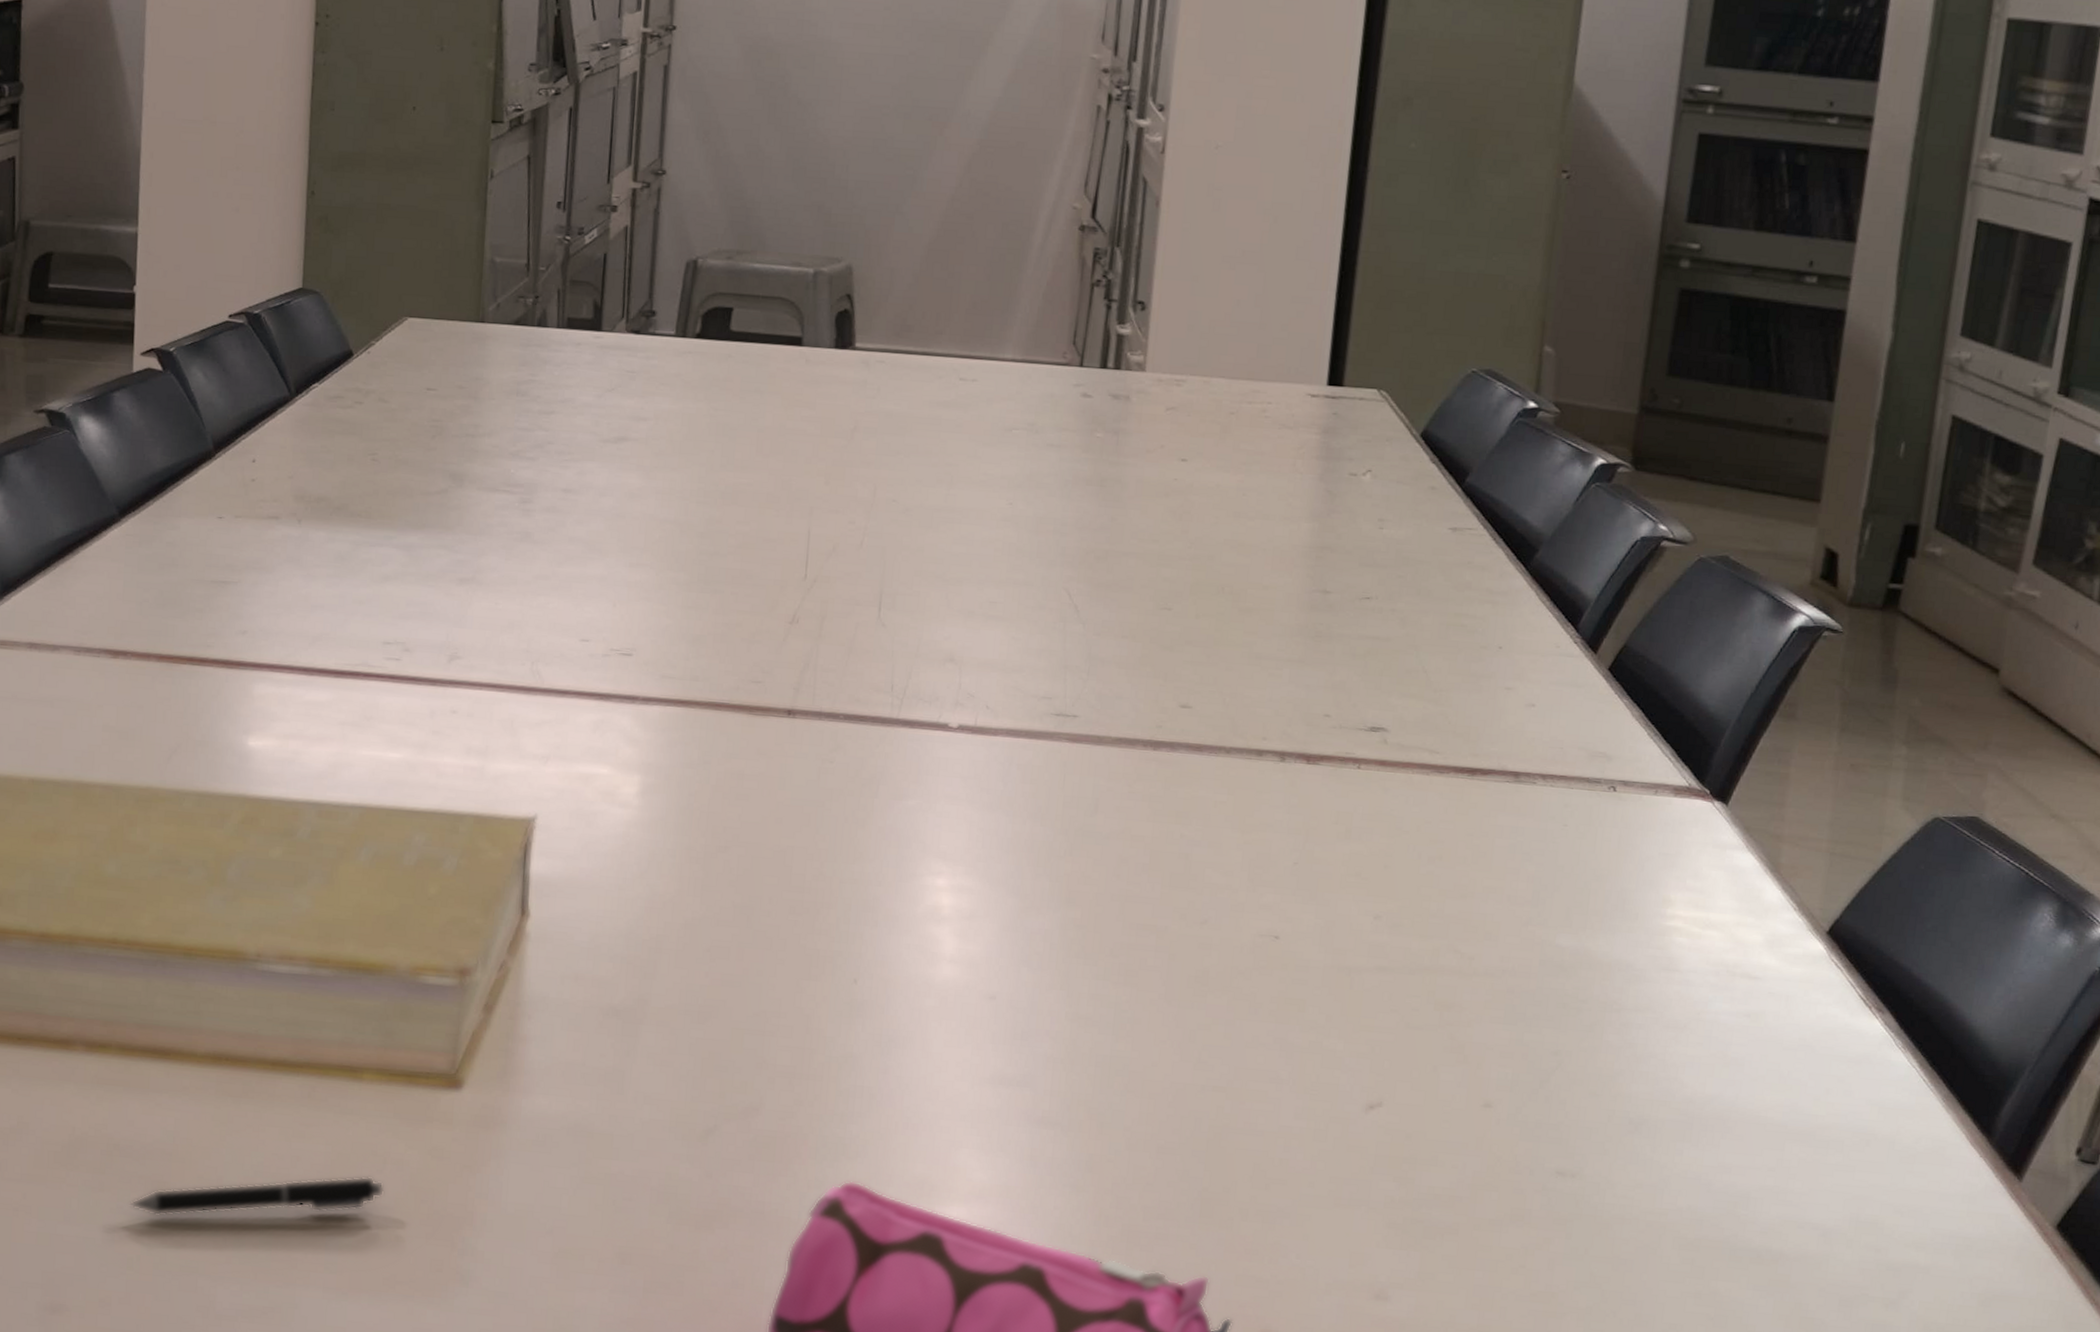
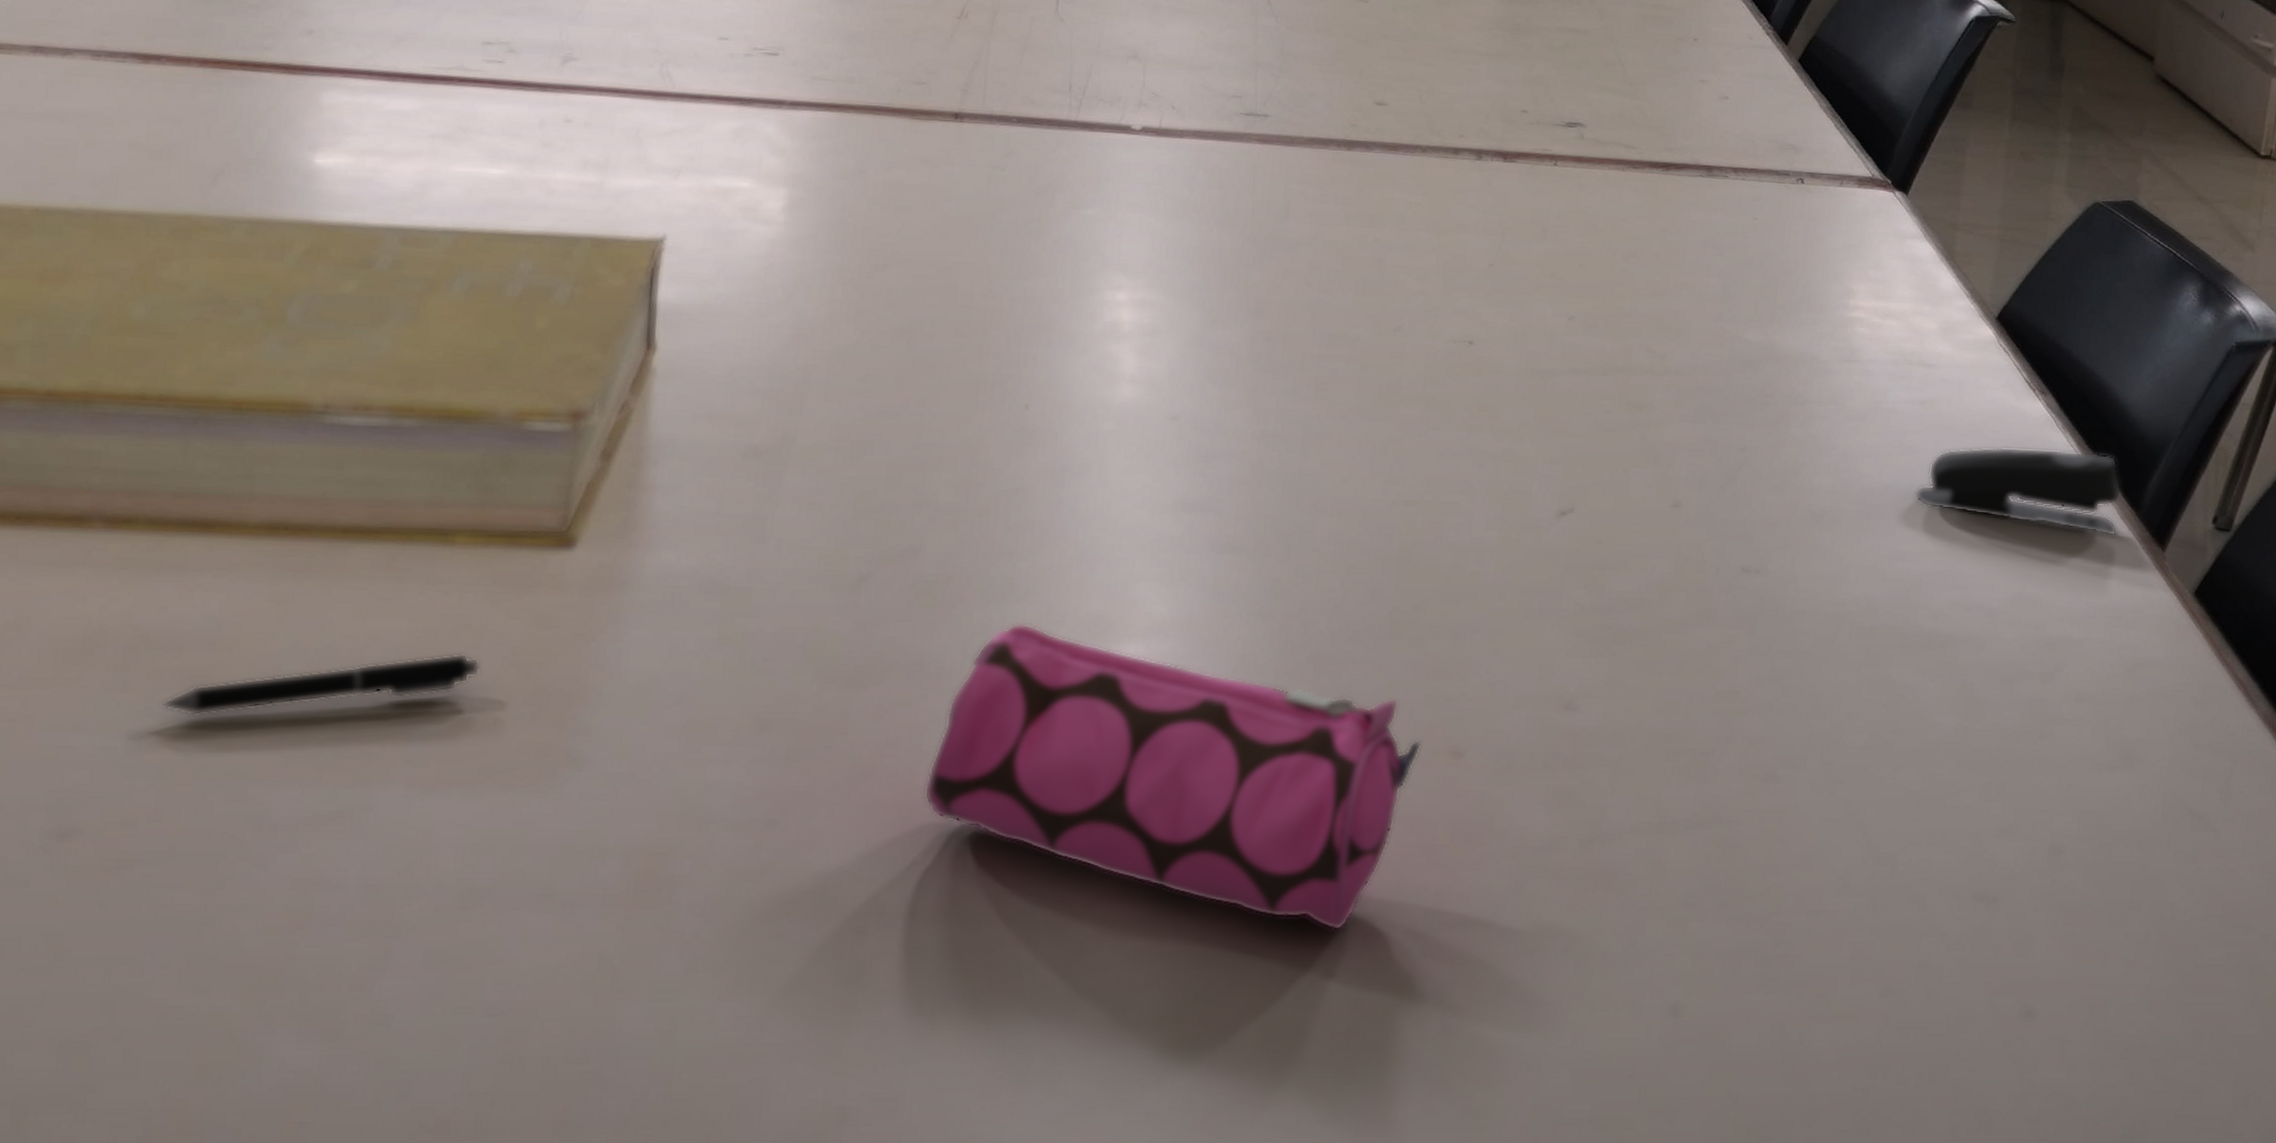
stapler: none [1740,1063,1972,1163] -> present [1914,447,2122,537]

